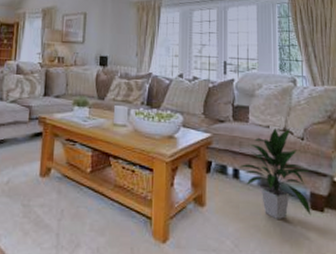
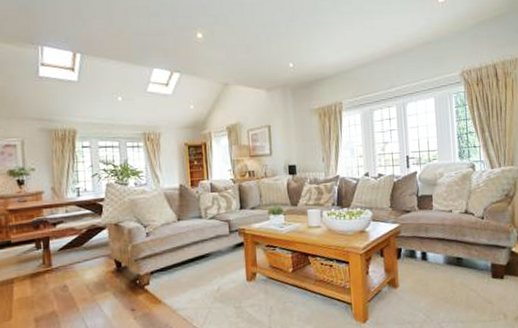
indoor plant: present [238,128,311,219] -> none [425,211,493,290]

